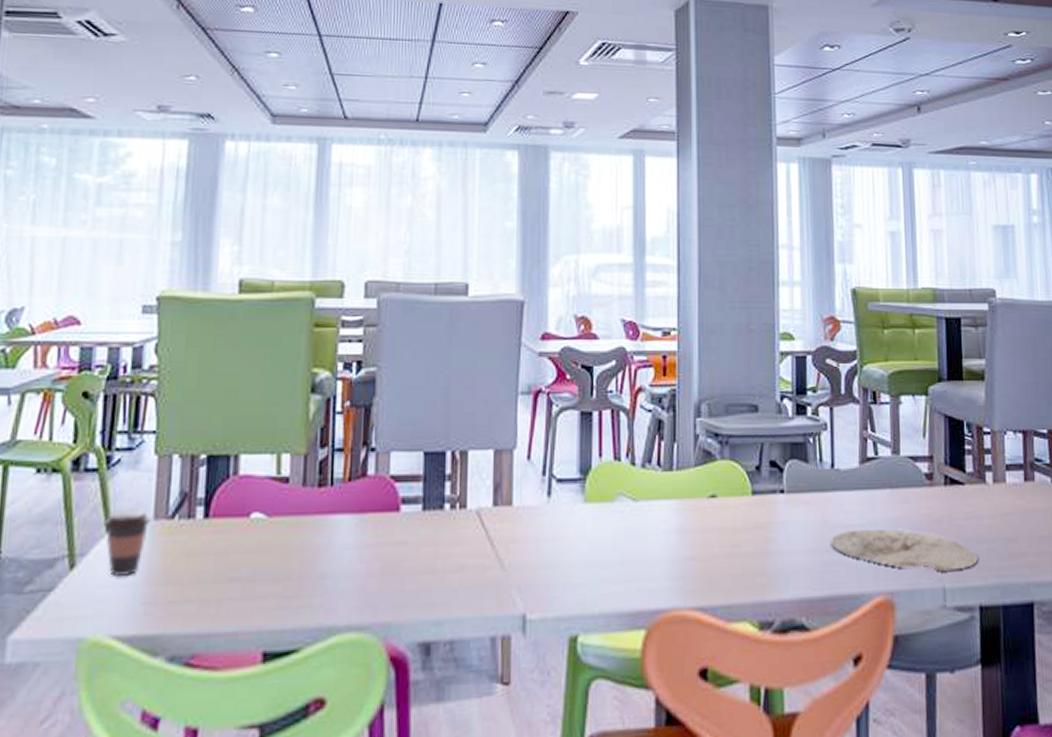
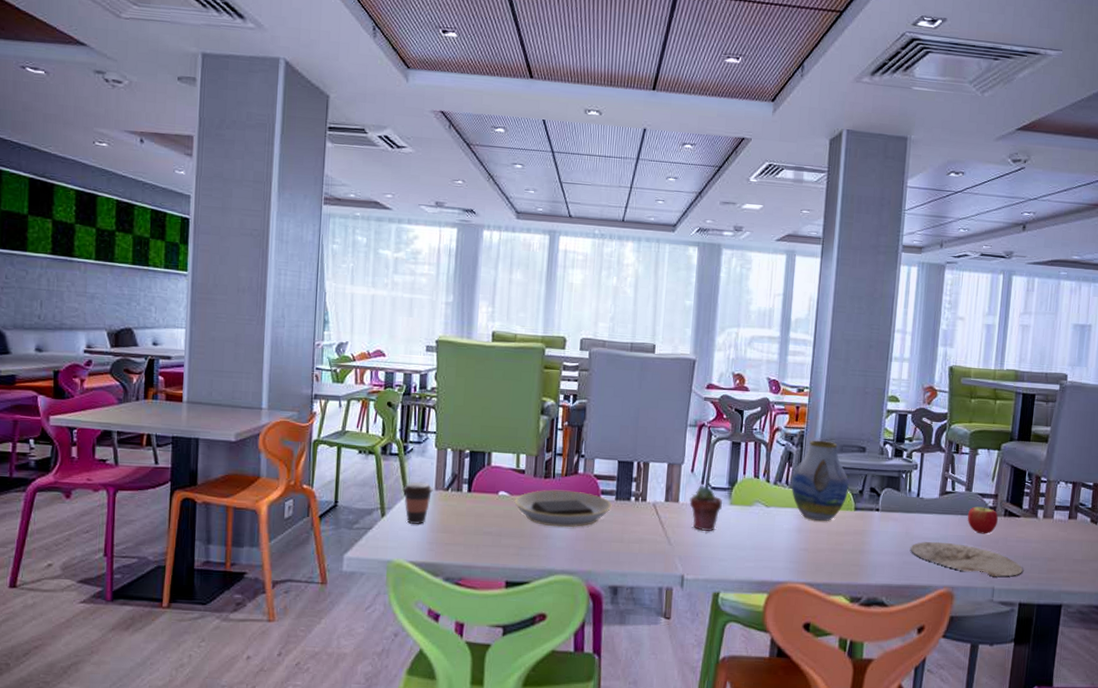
plate: none [274,502,418,560] -> present [514,489,612,528]
potted succulent: none [527,478,573,546] -> present [689,486,722,532]
vase: none [665,400,741,516] -> present [791,440,849,522]
apple: none [898,467,937,513] -> present [967,502,998,534]

